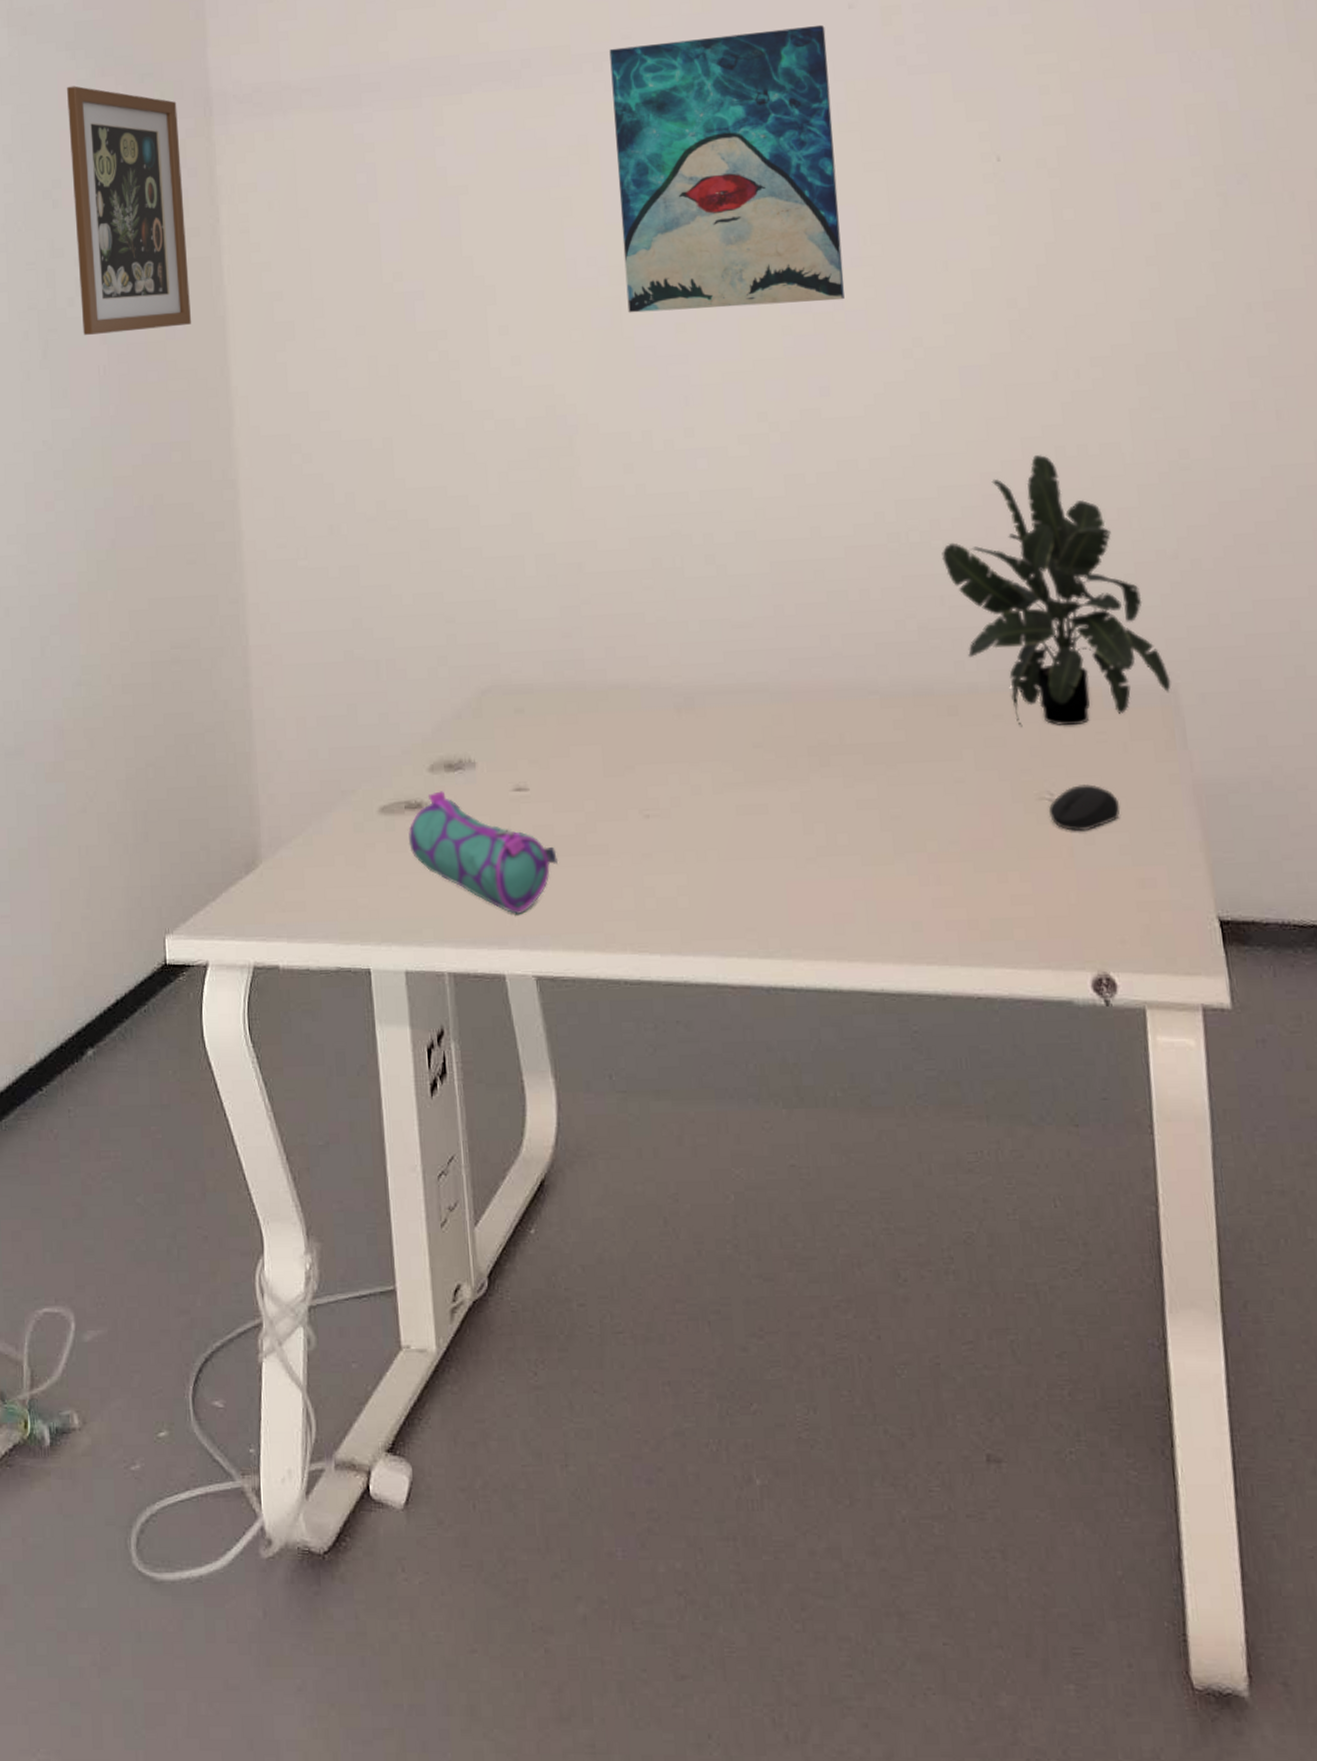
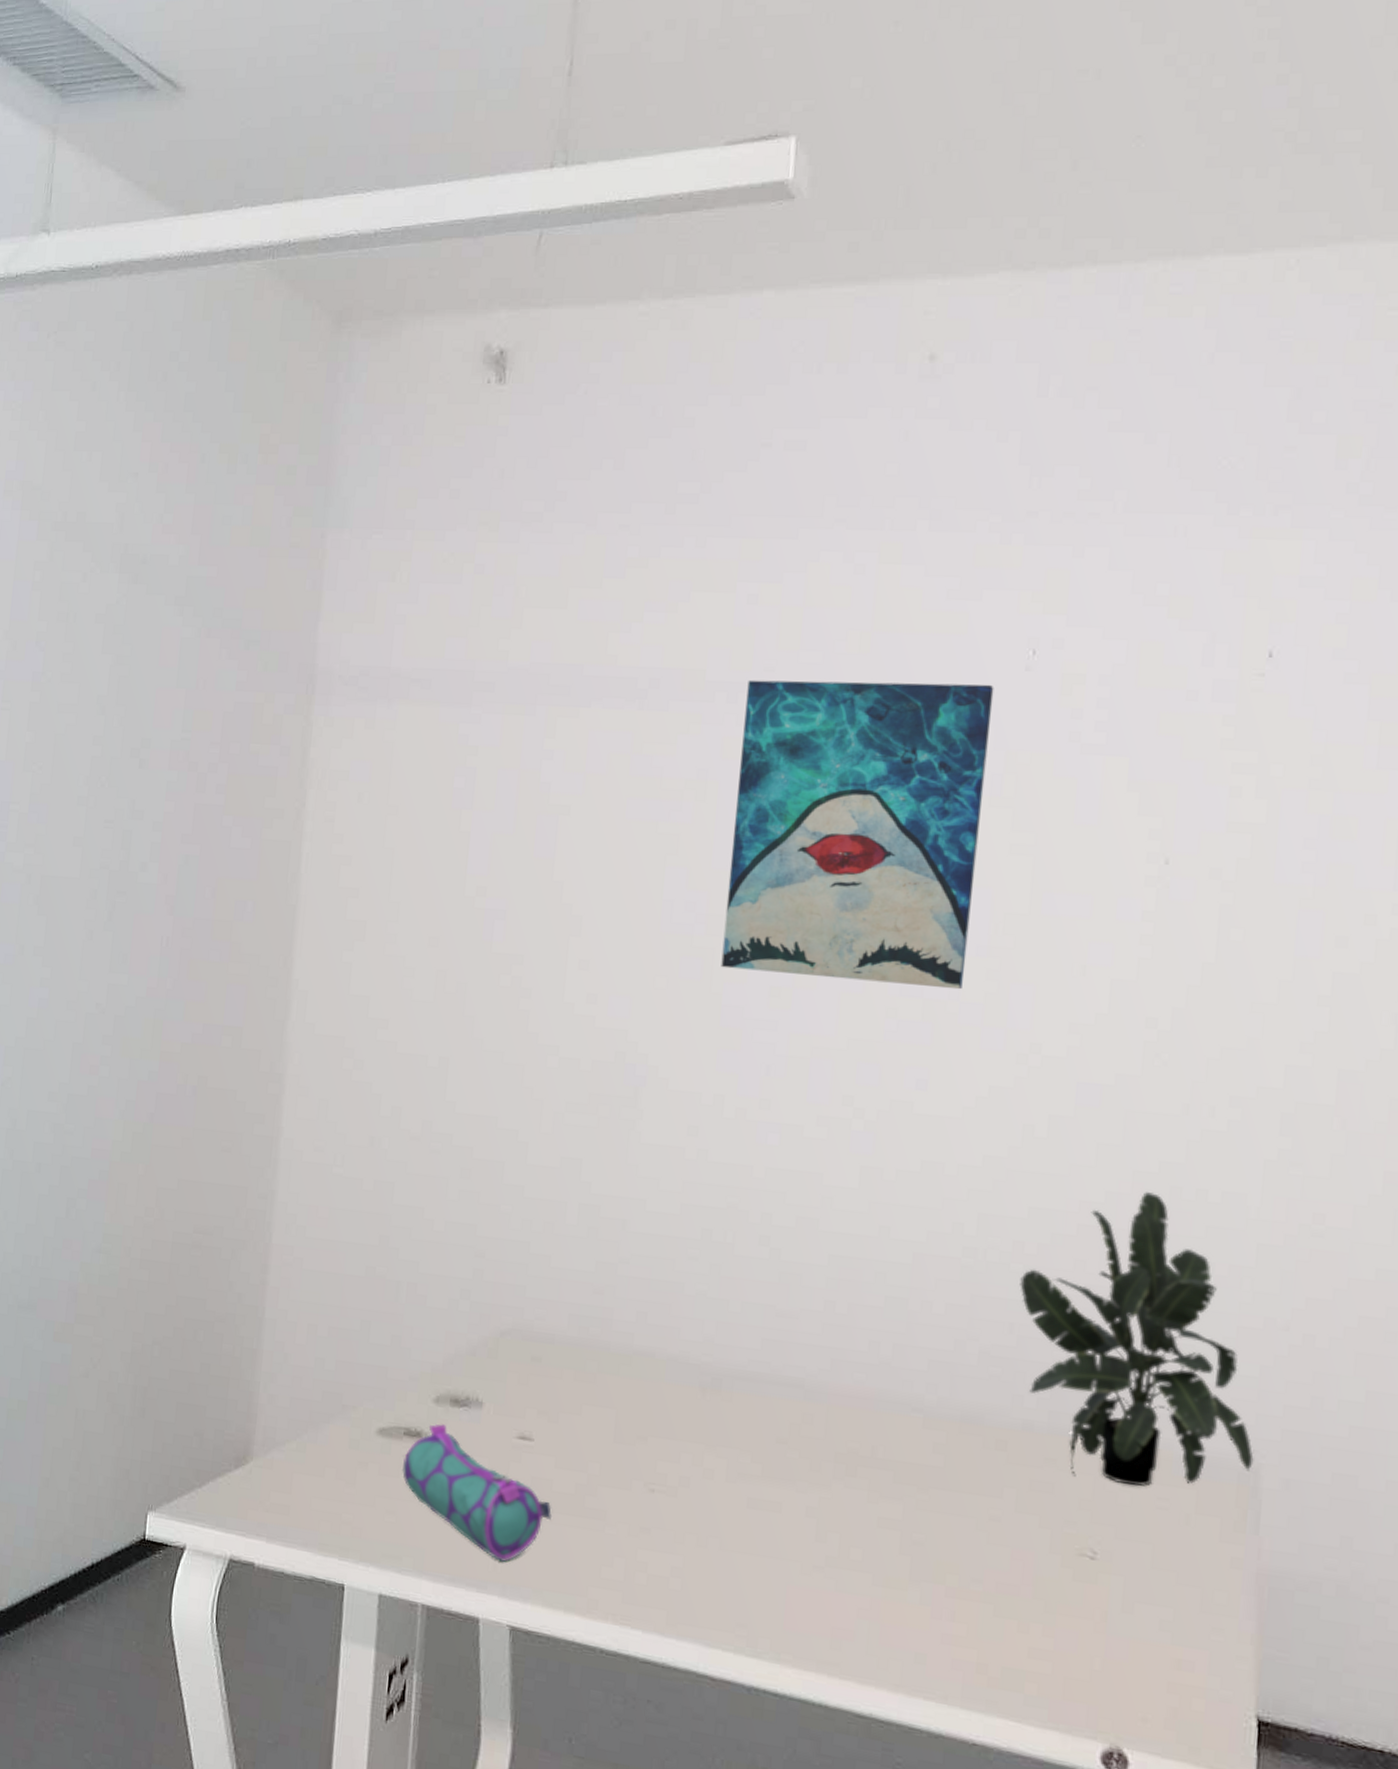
wall art: present [67,86,191,335] -> none [151,643,280,909]
computer mouse: present [1048,784,1121,831] -> none [1087,1549,1169,1598]

